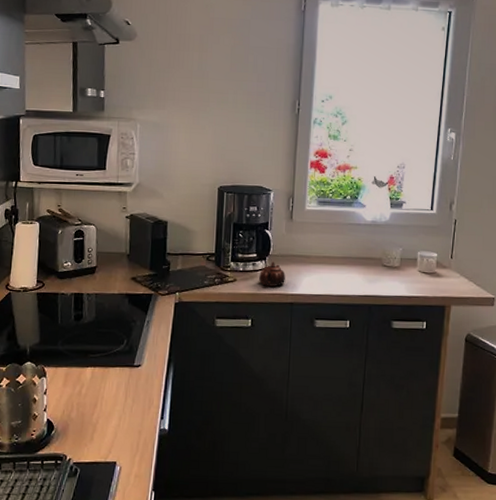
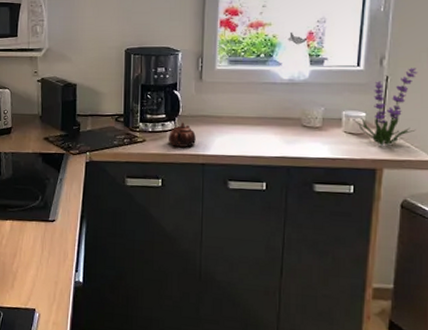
plant: none [429,212,480,284] -> present [355,68,418,146]

